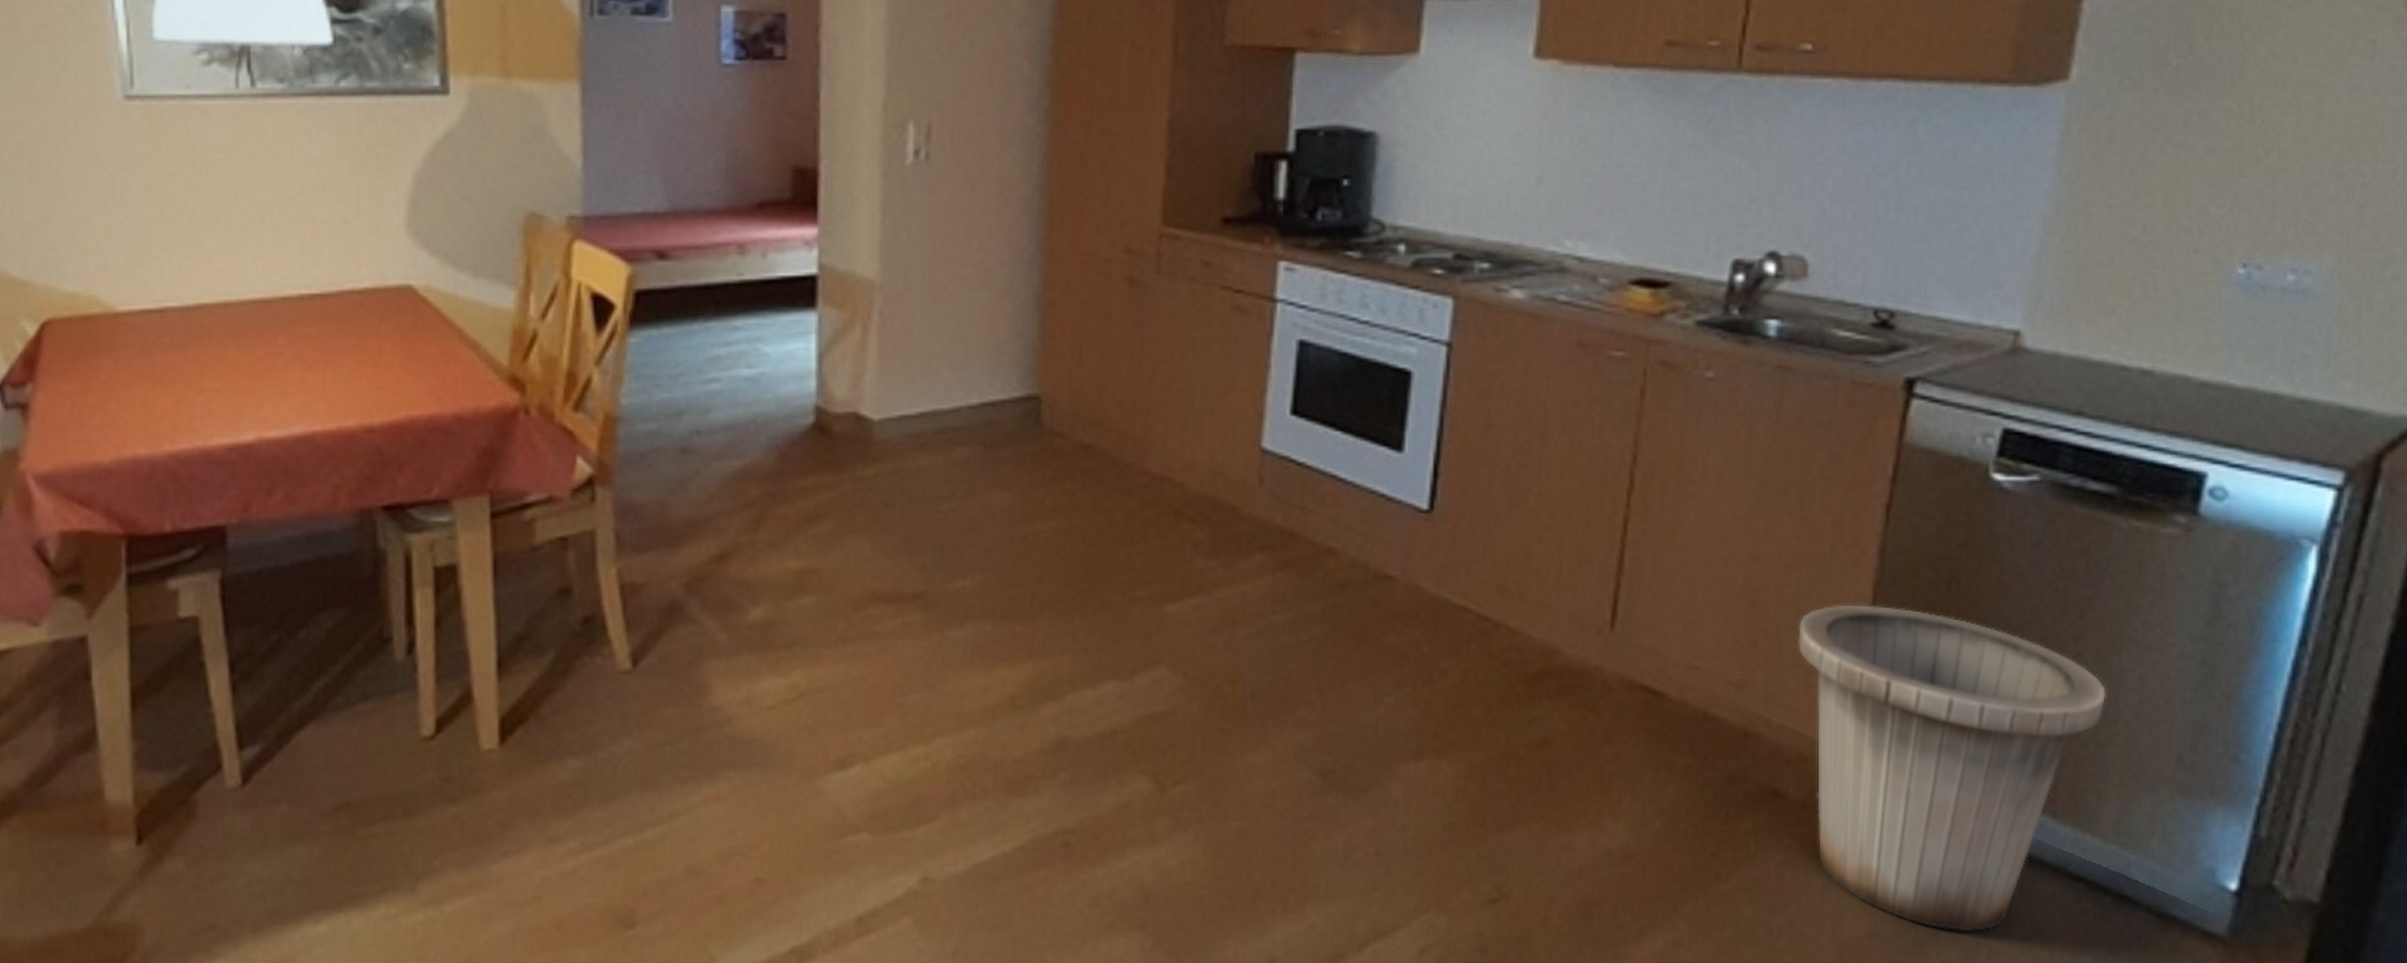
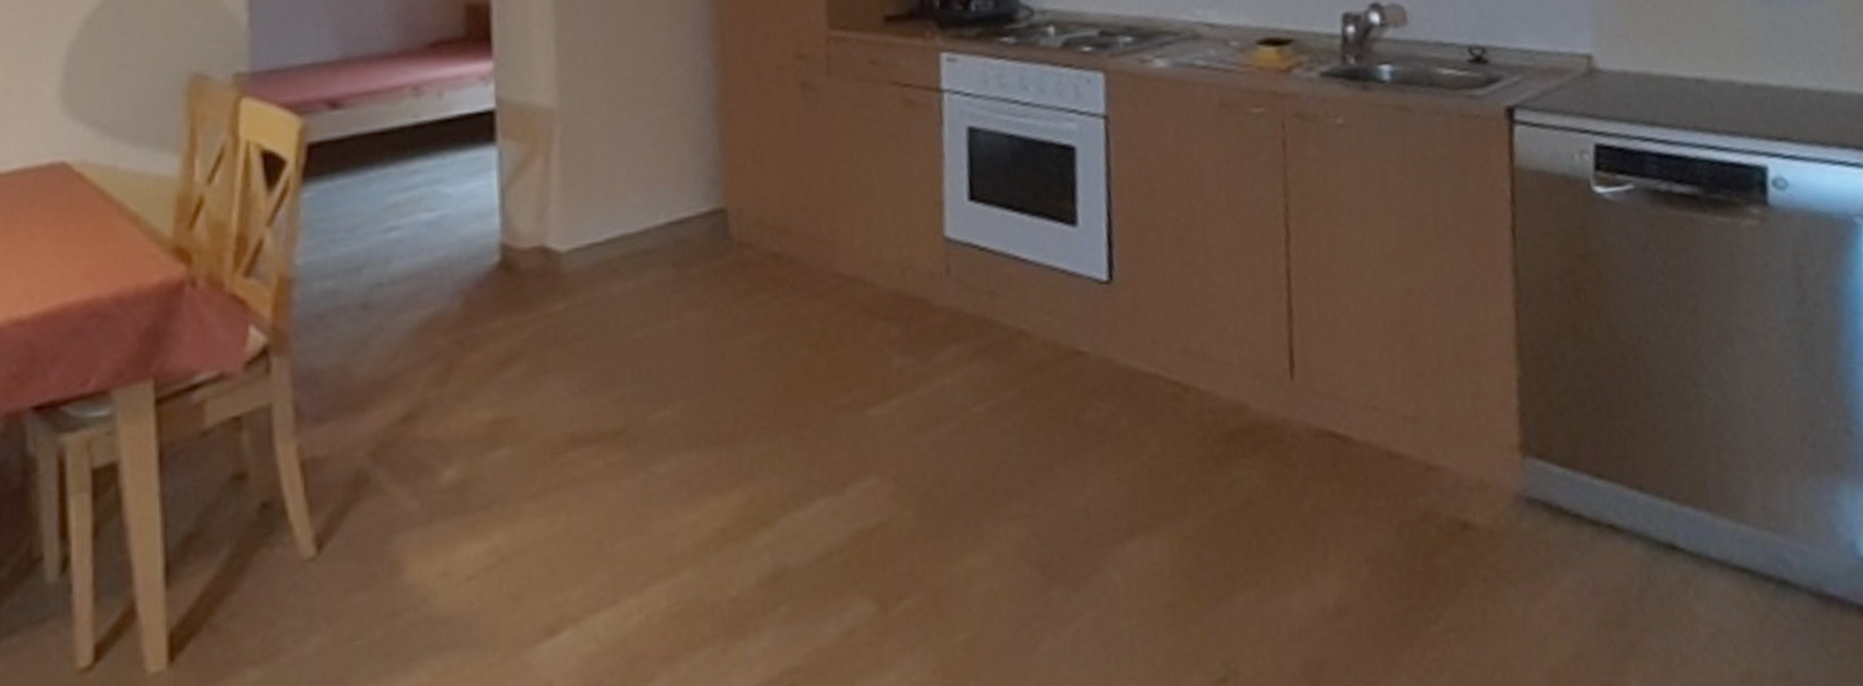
trash can: present [1798,604,2106,932] -> none [1456,323,1731,642]

